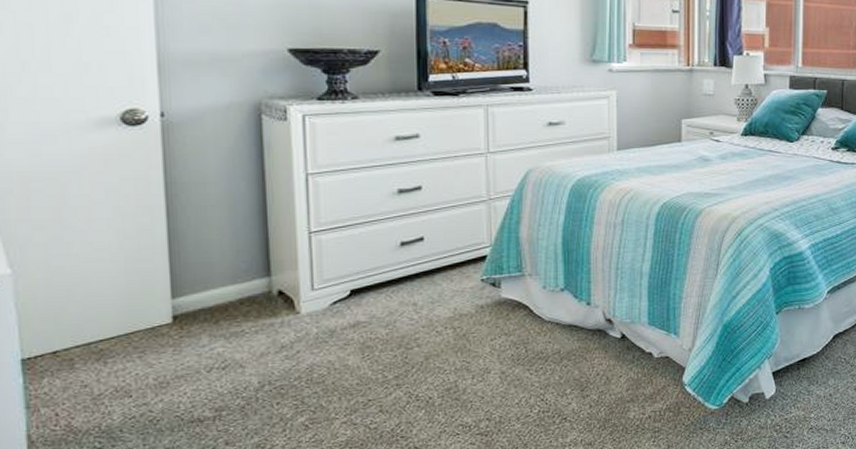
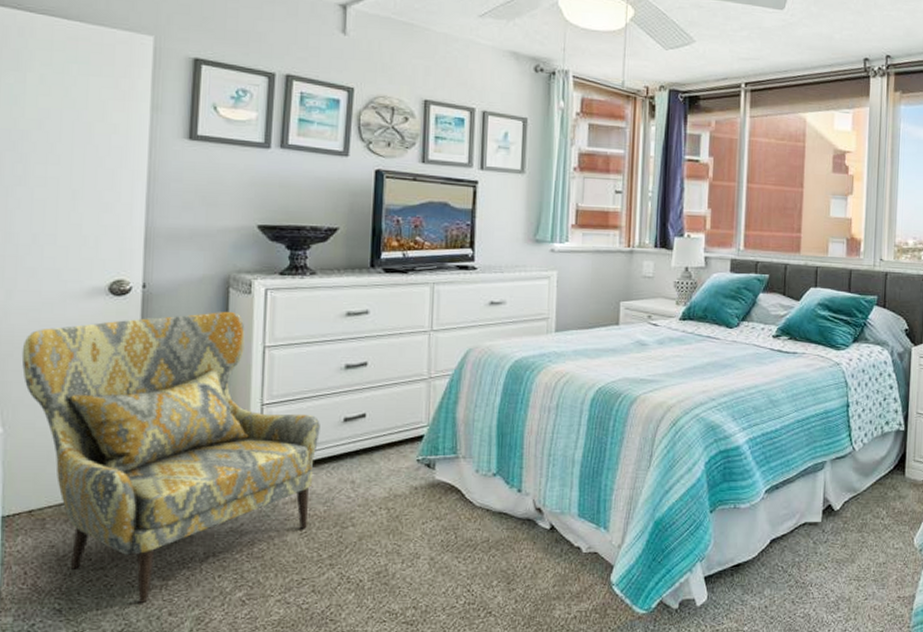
armchair: none [23,138,376,435] -> present [21,311,320,603]

